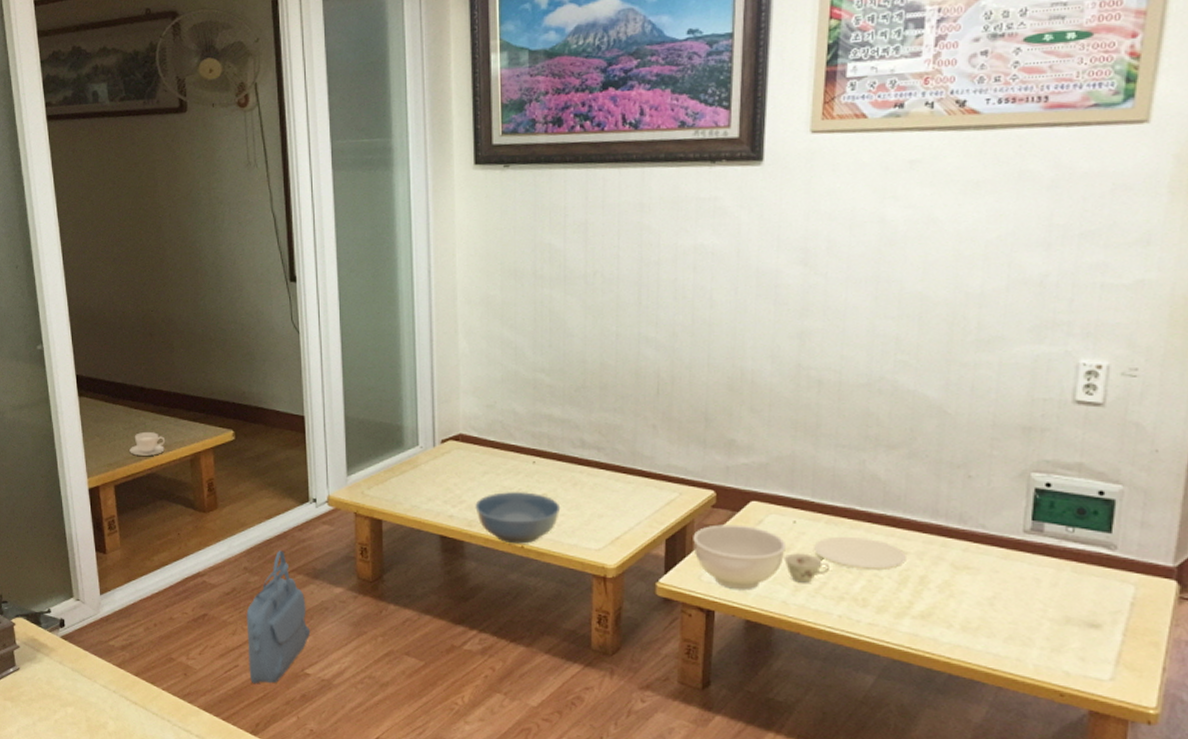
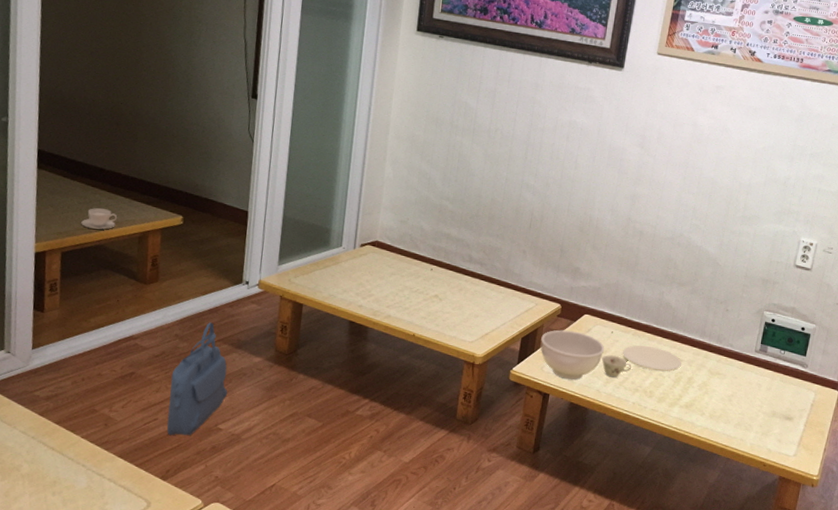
bowl: present [475,491,561,544] -> none [381,290,448,333]

